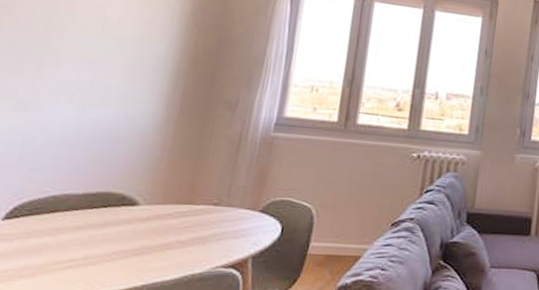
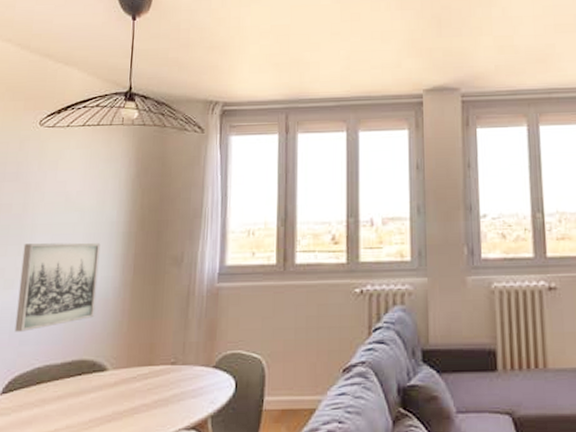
wall art: none [25,65,143,158] -> present [14,243,101,332]

